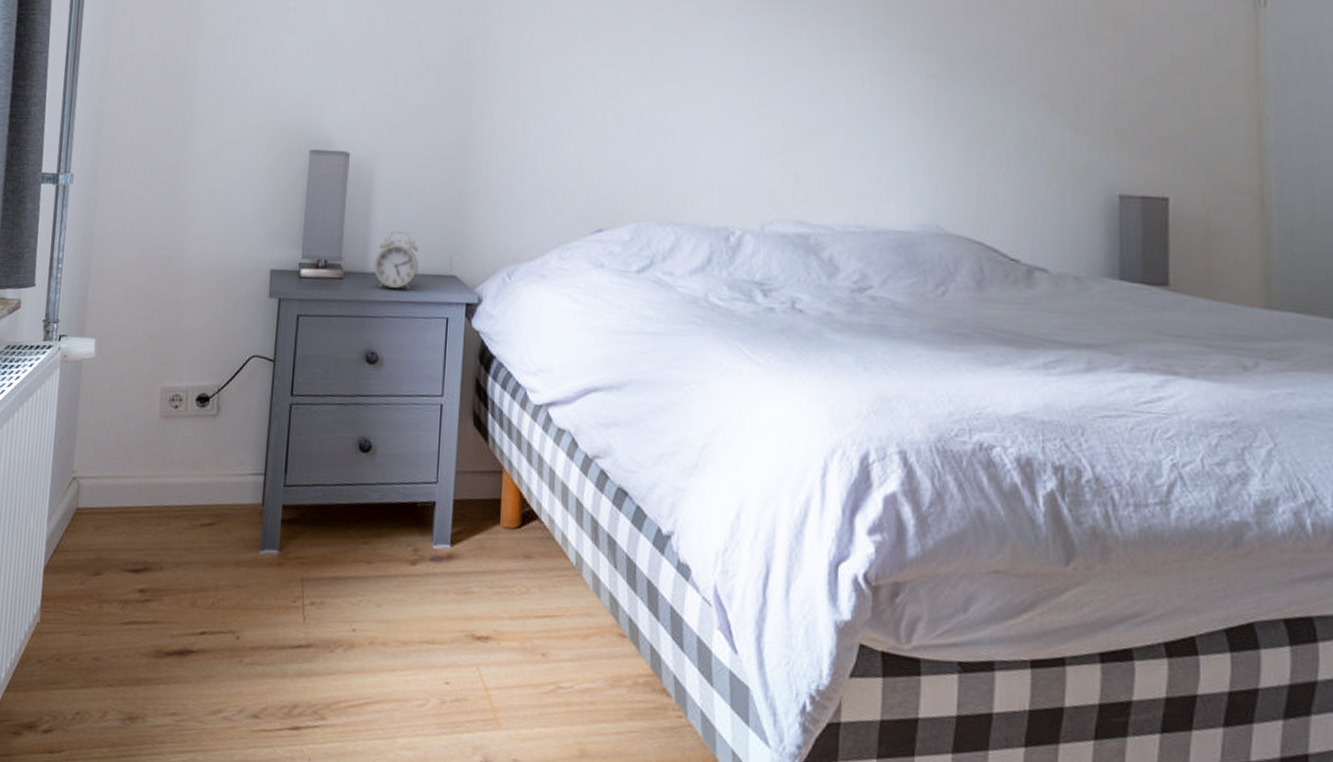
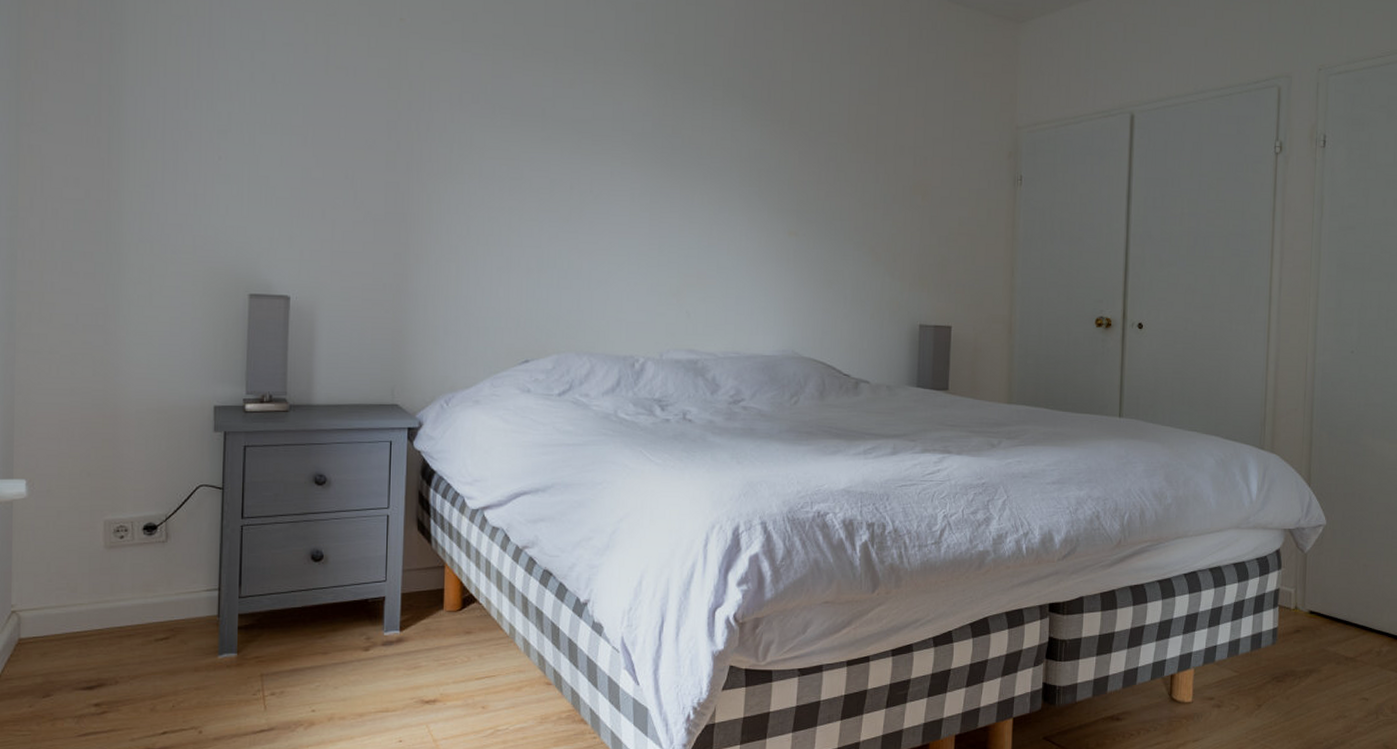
alarm clock: present [373,231,419,290] -> none [318,366,362,419]

